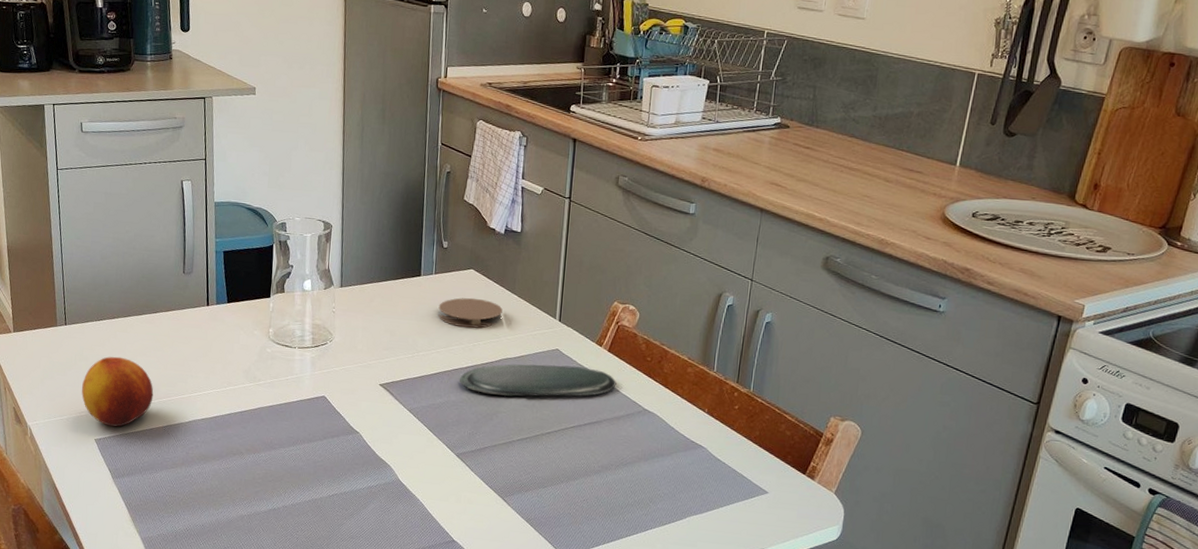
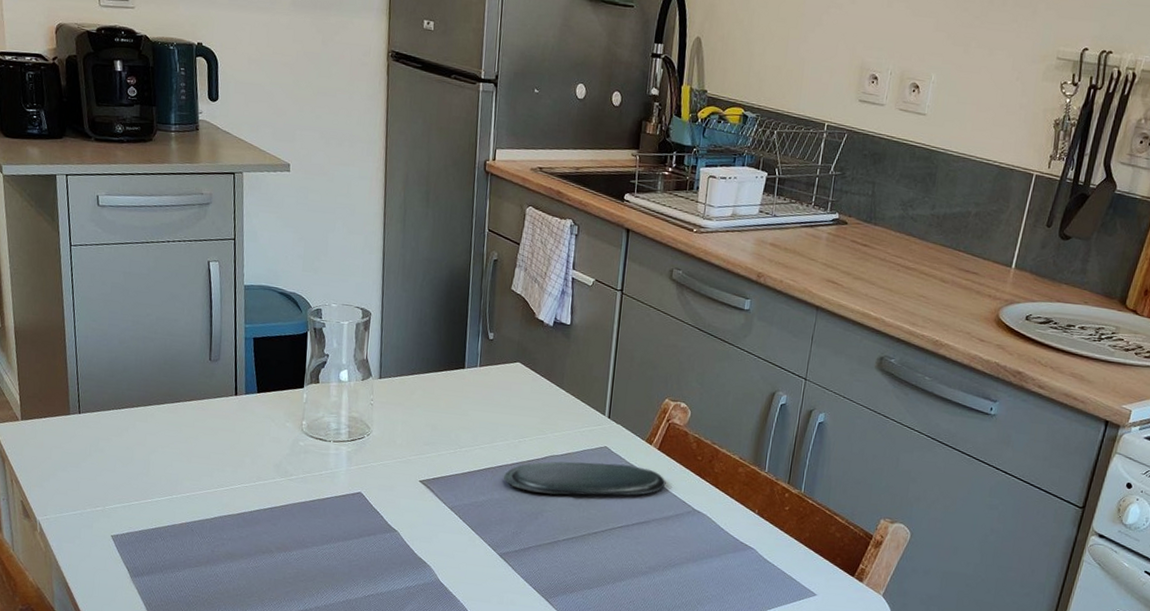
fruit: present [82,356,154,427] -> none [97,447,177,523]
coaster: present [438,297,503,329] -> none [482,392,550,424]

